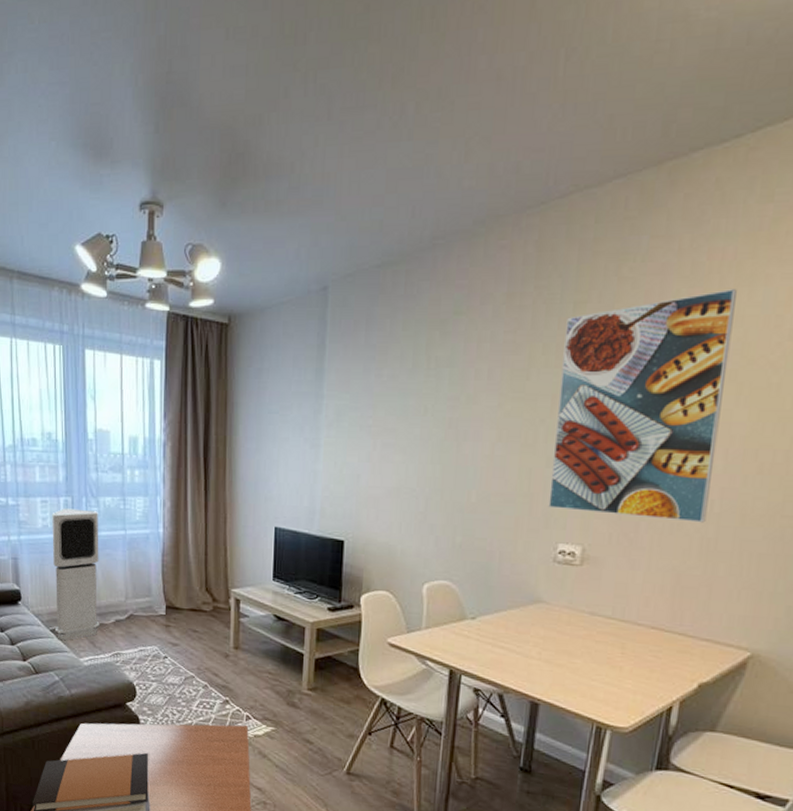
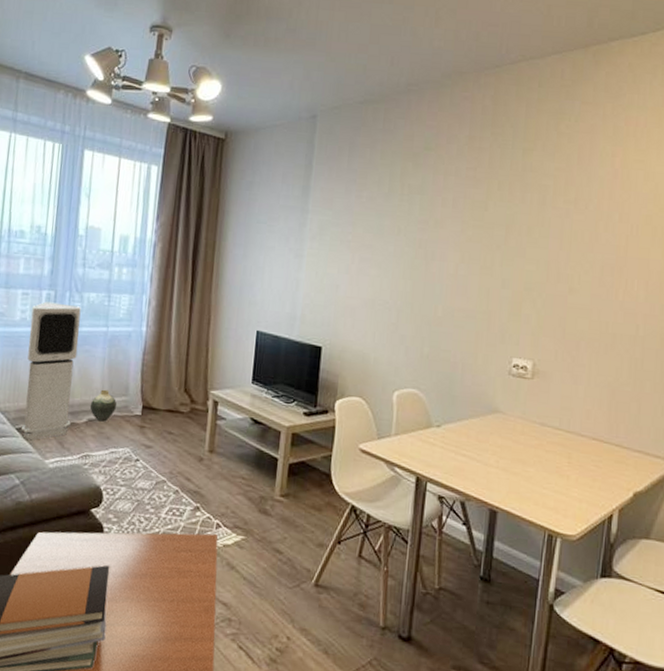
vase: none [116,591,142,622] -> present [90,389,117,422]
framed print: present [548,289,737,523] -> none [504,150,648,345]

